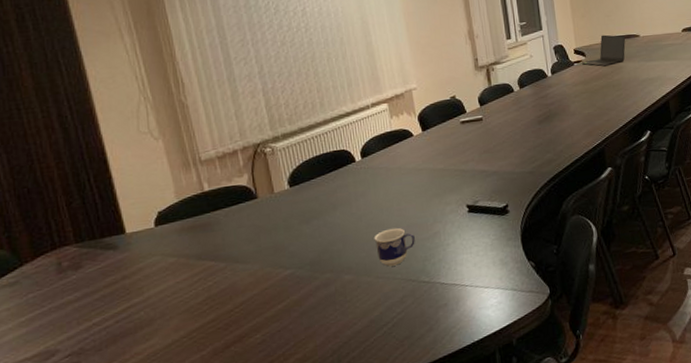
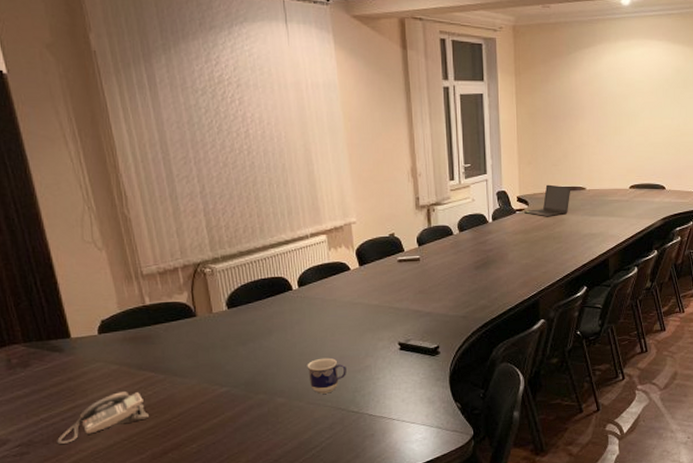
telephone: none [110,284,209,349] -> present [57,392,149,444]

